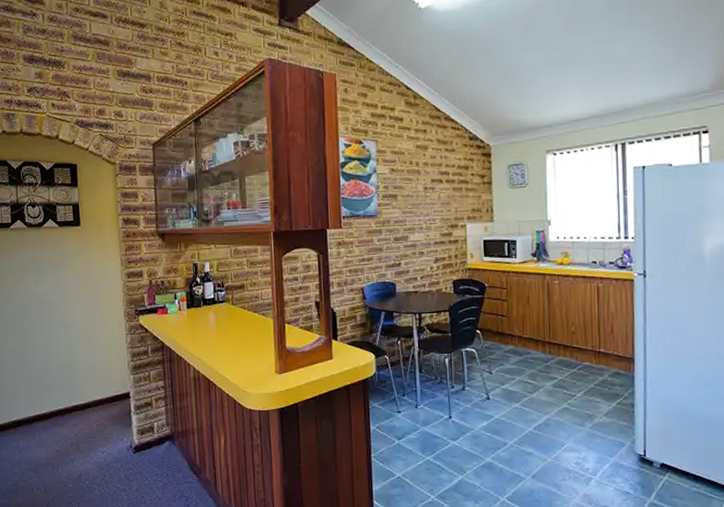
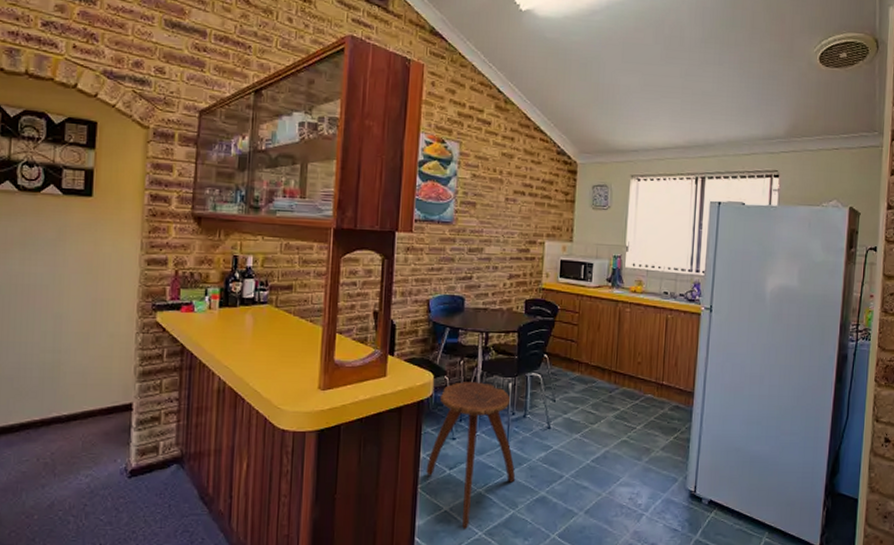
stool: none [377,359,461,493] -> present [426,382,516,529]

